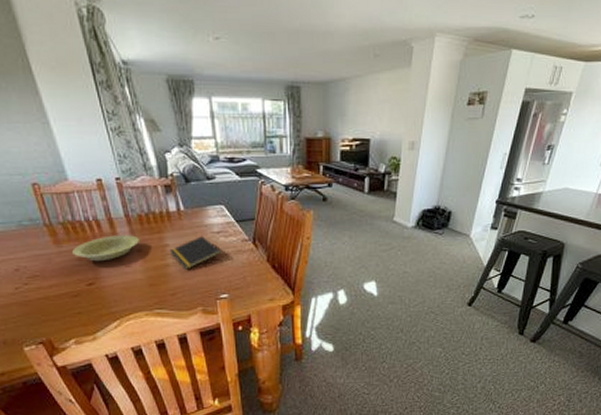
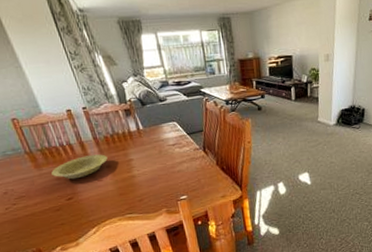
notepad: present [169,236,221,269] -> none [134,149,177,178]

